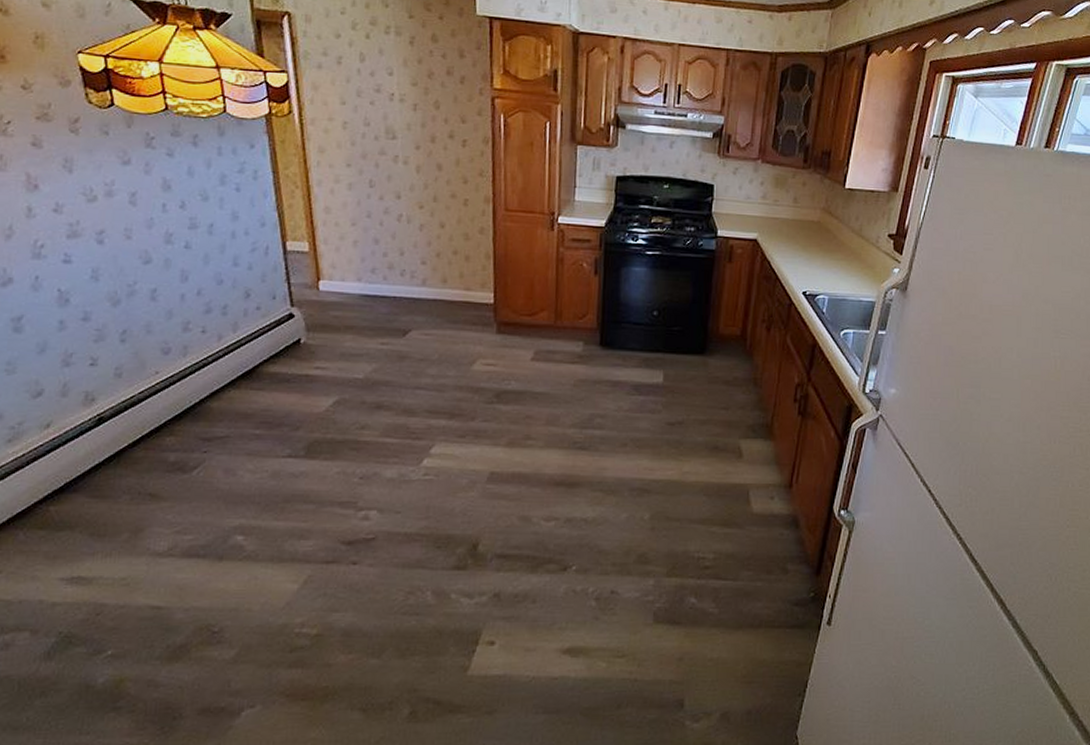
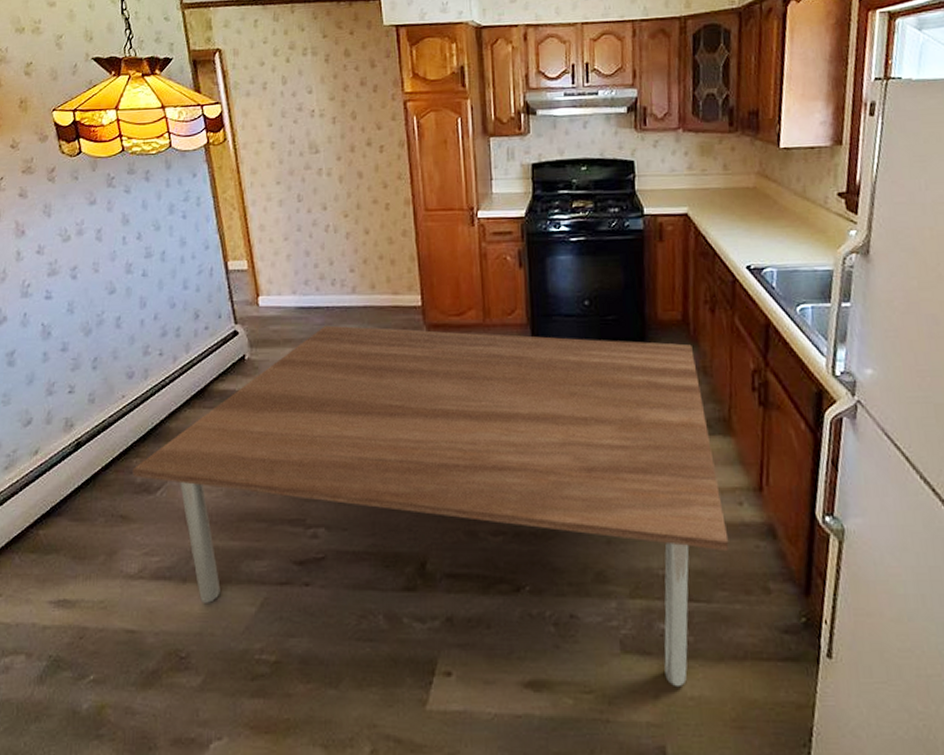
dining table: none [165,315,758,650] -> present [132,325,729,686]

